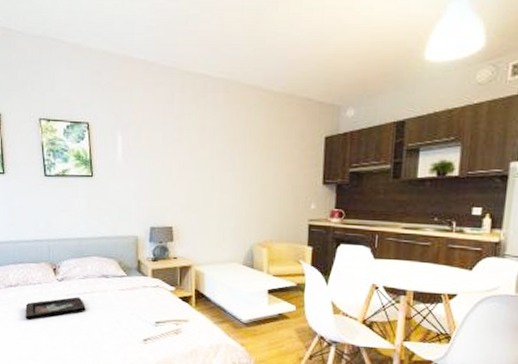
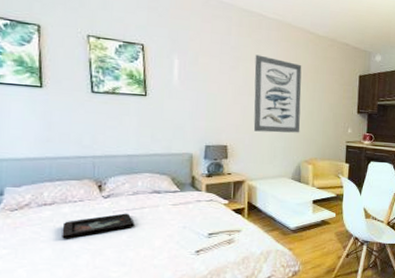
wall art: none [200,122,254,211] -> present [253,54,302,133]

